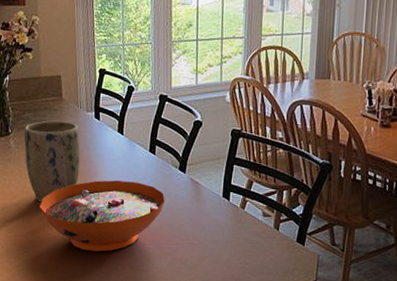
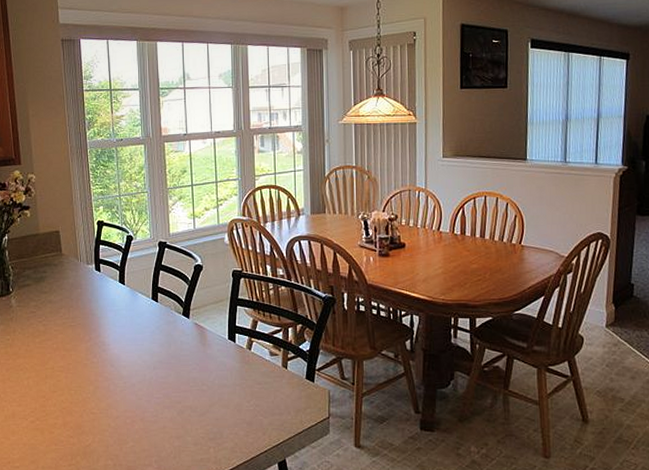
plant pot: present [24,120,80,202] -> none [25,276,83,360]
decorative bowl: present [39,180,165,252] -> none [44,331,170,406]

